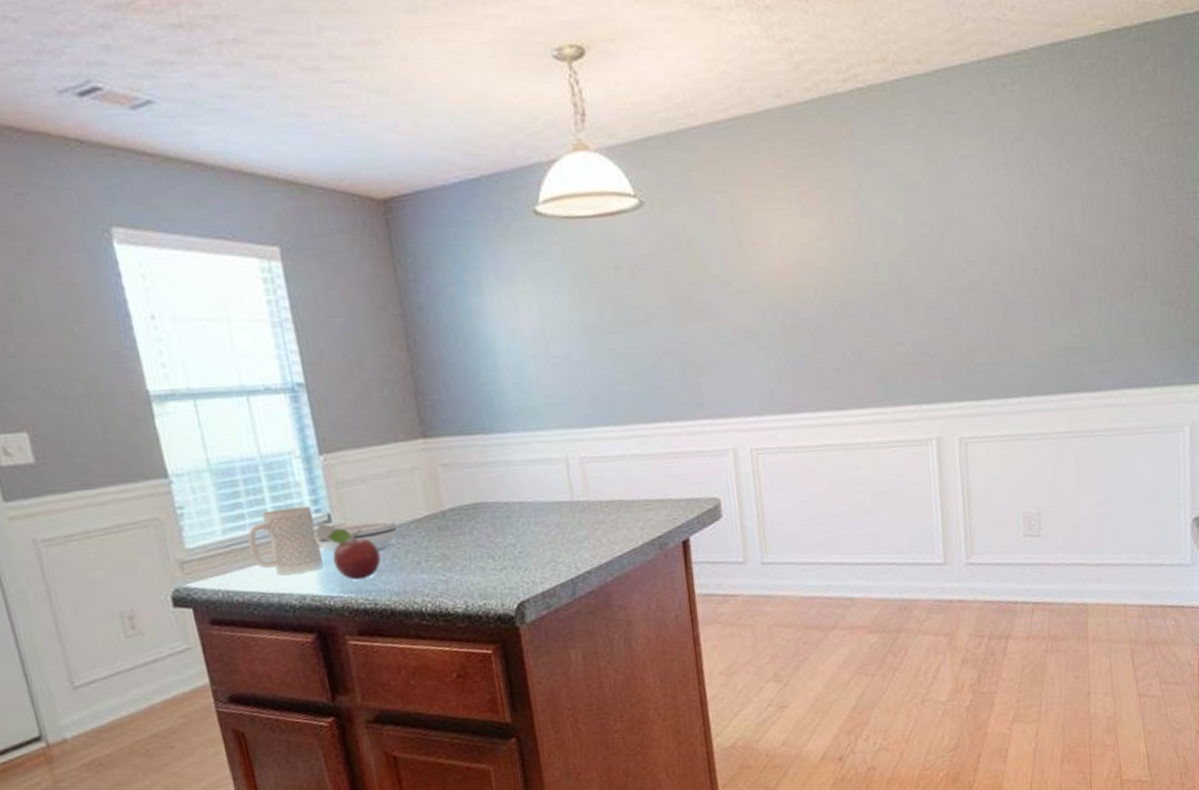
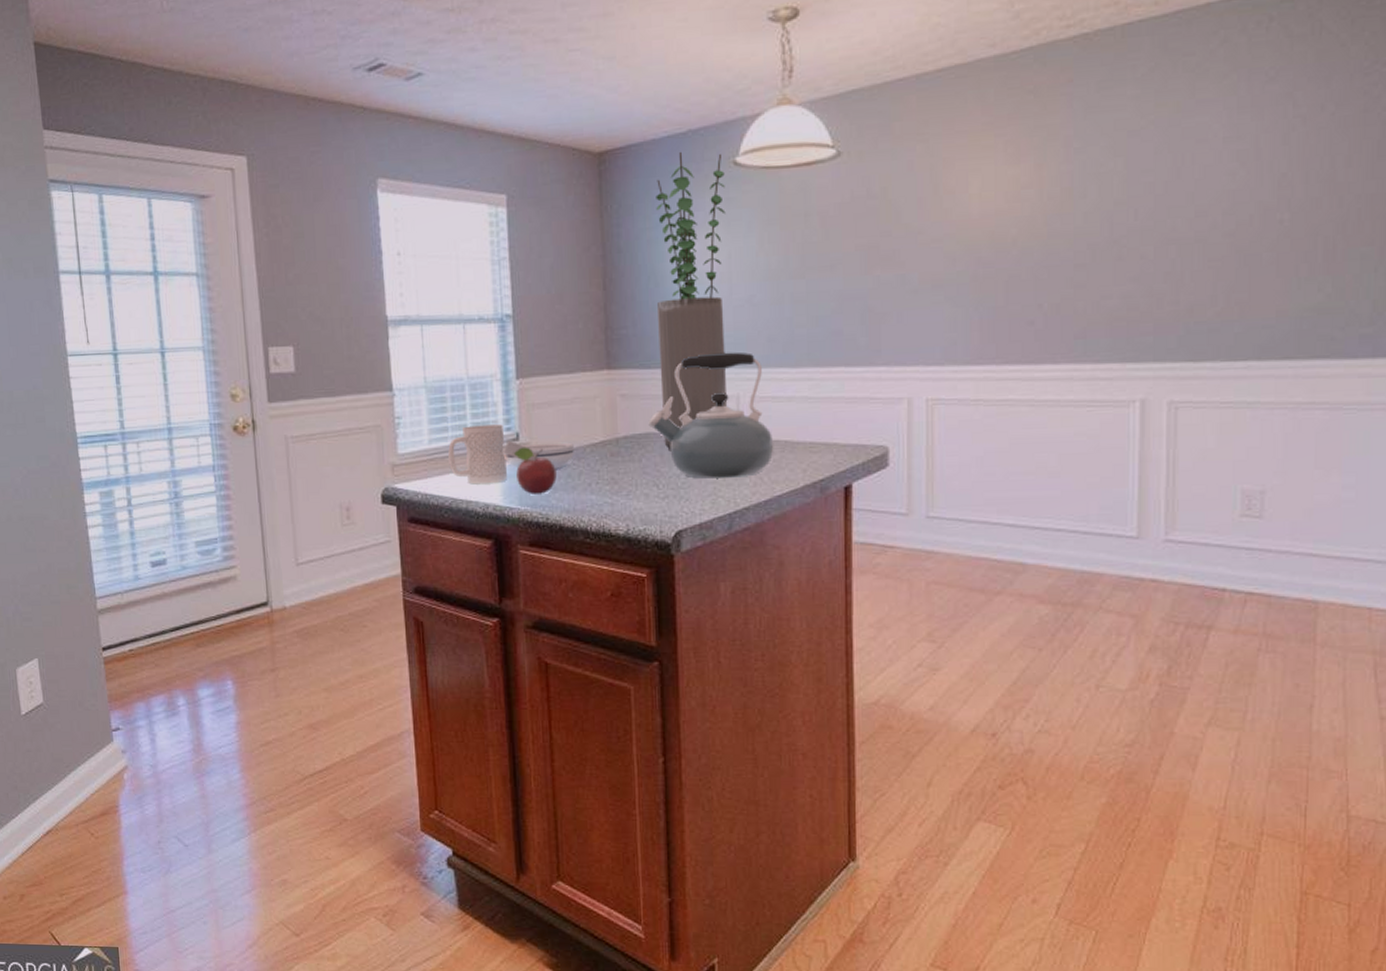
vase: none [452,199,557,521] -> present [656,151,728,452]
kettle: none [475,412,610,546] -> present [648,352,774,479]

